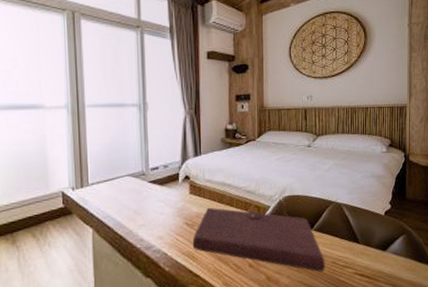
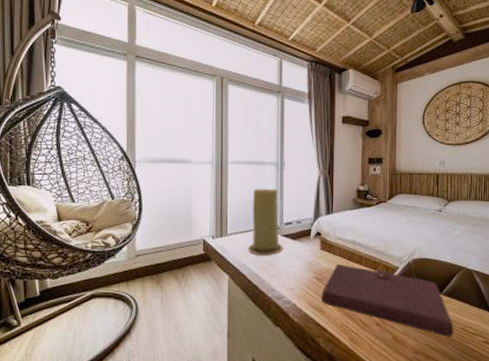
candle: none [112,132,150,205] -> present [248,188,283,256]

